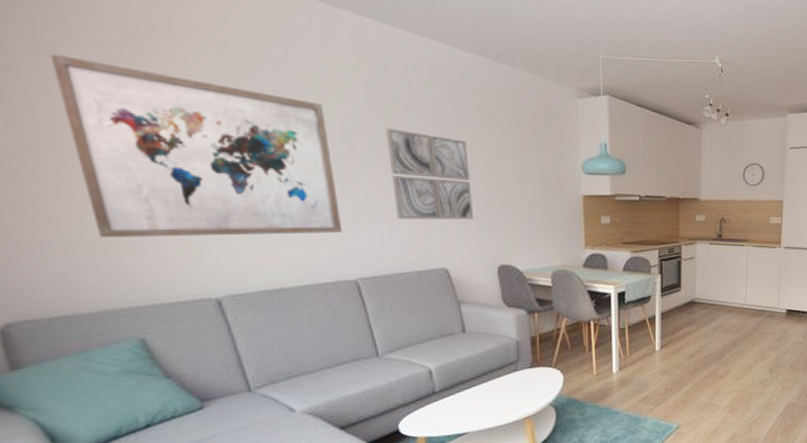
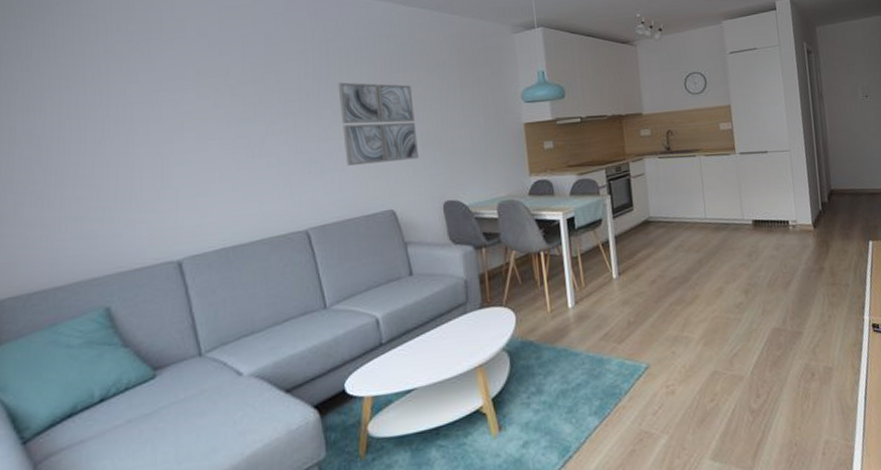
wall art: present [50,53,343,238] -> none [65,55,297,212]

